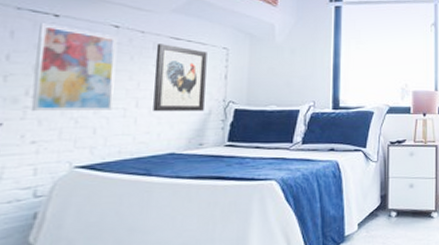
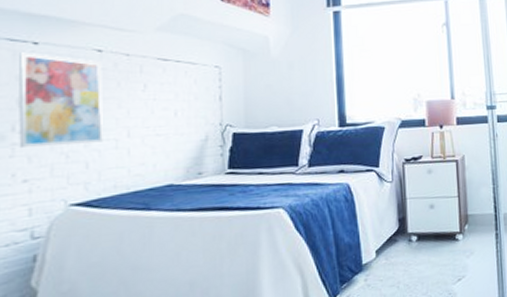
wall art: present [153,43,207,112] -> none [143,66,200,141]

